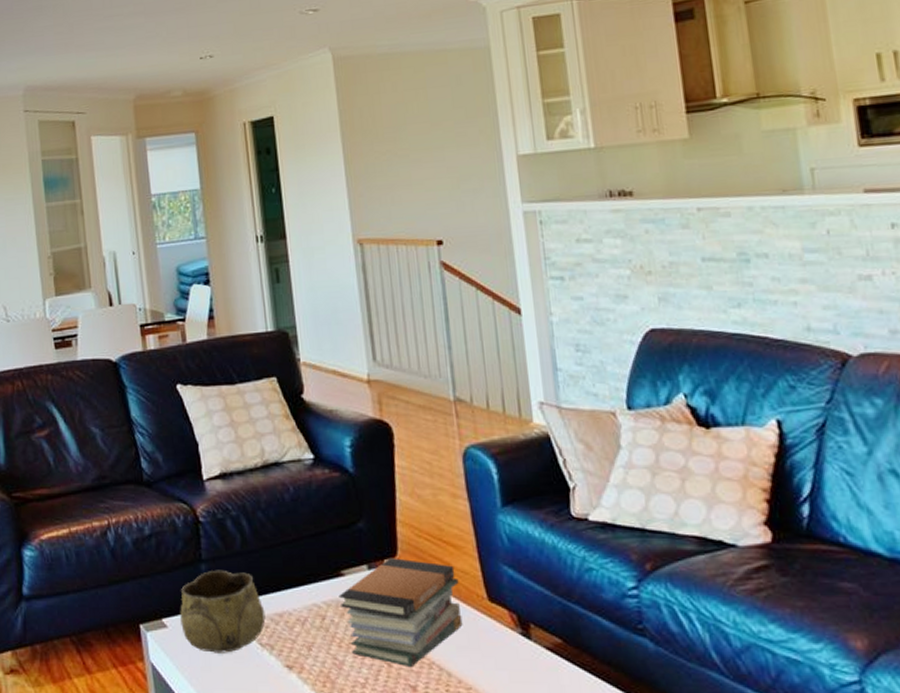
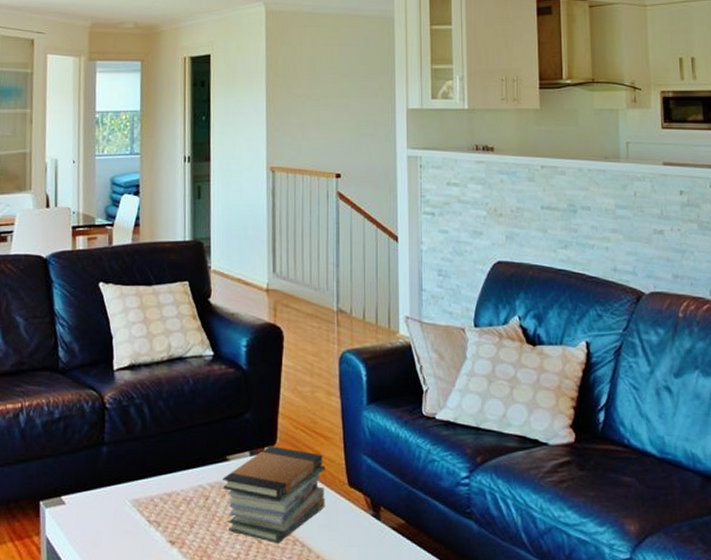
decorative bowl: present [180,569,266,653] -> none [78,452,156,529]

